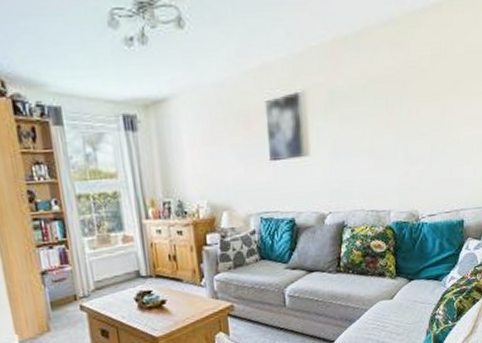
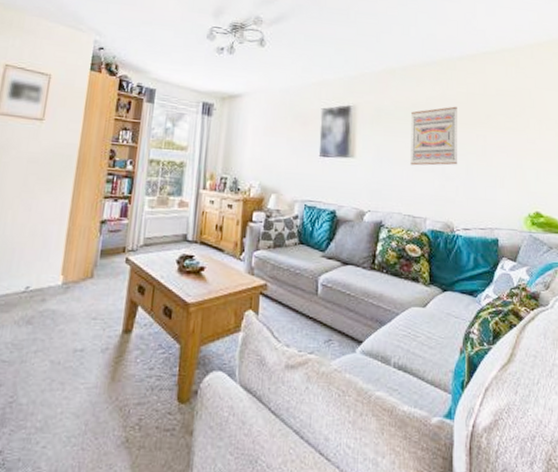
wall art: none [369,75,423,155] -> present [410,106,458,166]

